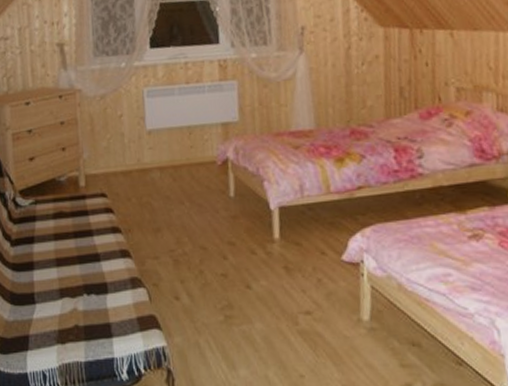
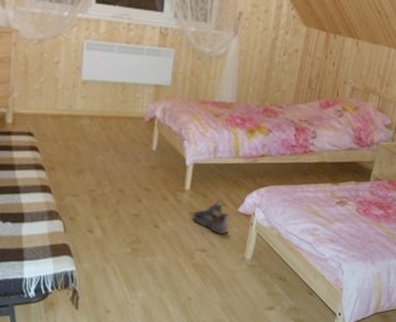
shoe: none [288,246,335,290] -> present [192,199,231,234]

